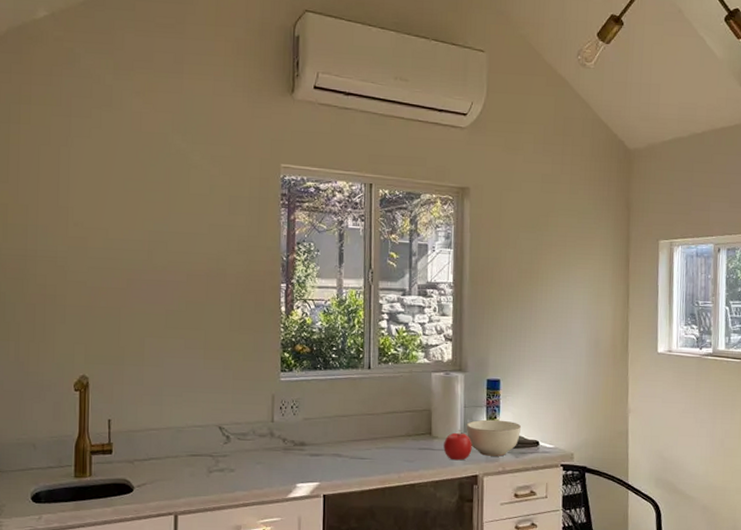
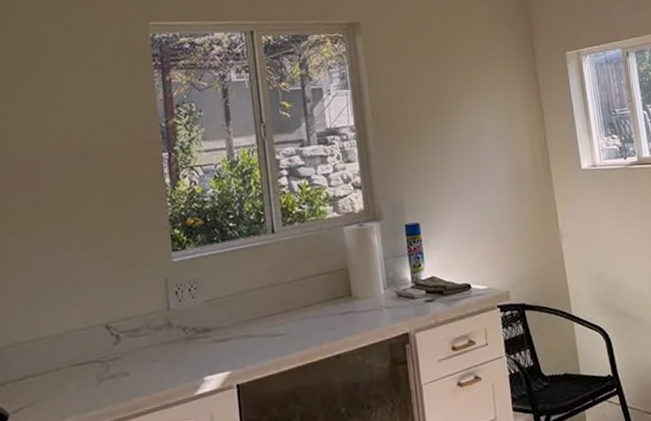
fruit: present [443,429,472,461] -> none [366,284,399,321]
bowl: present [466,419,522,456] -> none [388,267,450,310]

